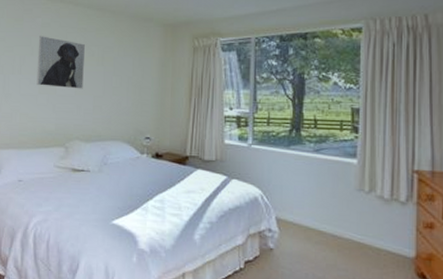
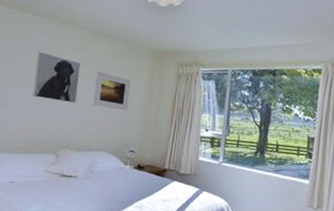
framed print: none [102,52,141,93] -> present [93,71,131,111]

